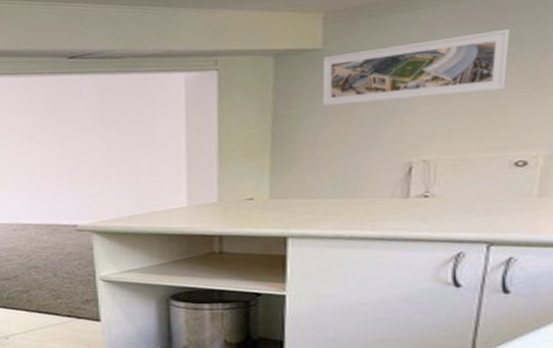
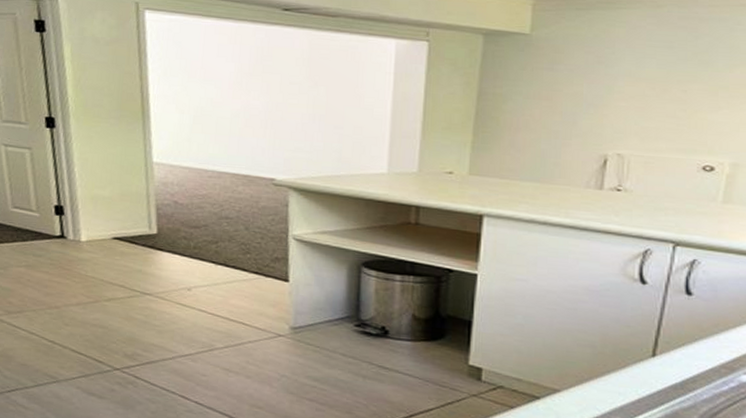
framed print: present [322,28,509,106] -> none [527,38,703,95]

